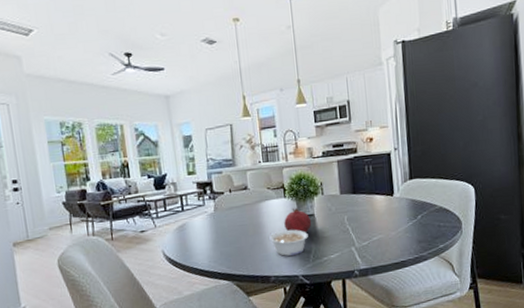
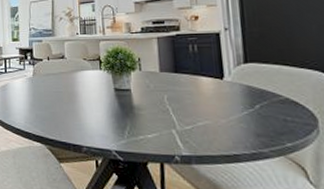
legume: present [268,230,308,256] -> none [82,101,123,129]
fruit: present [284,207,312,233] -> none [99,80,128,107]

